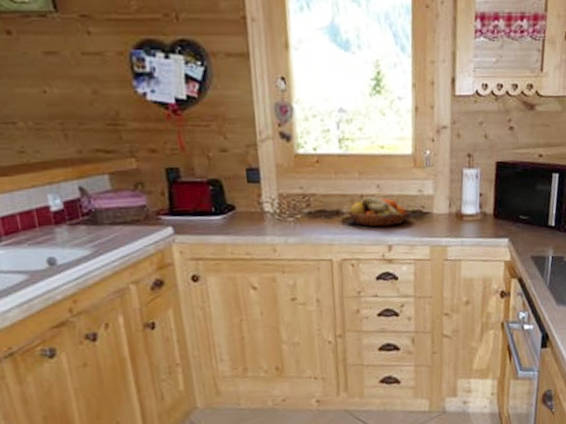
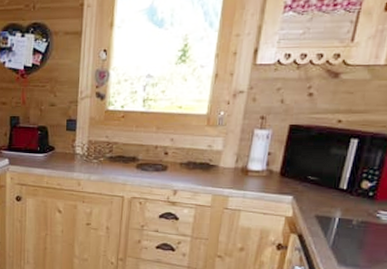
fruit bowl: present [349,196,411,227] -> none [143,147,199,174]

